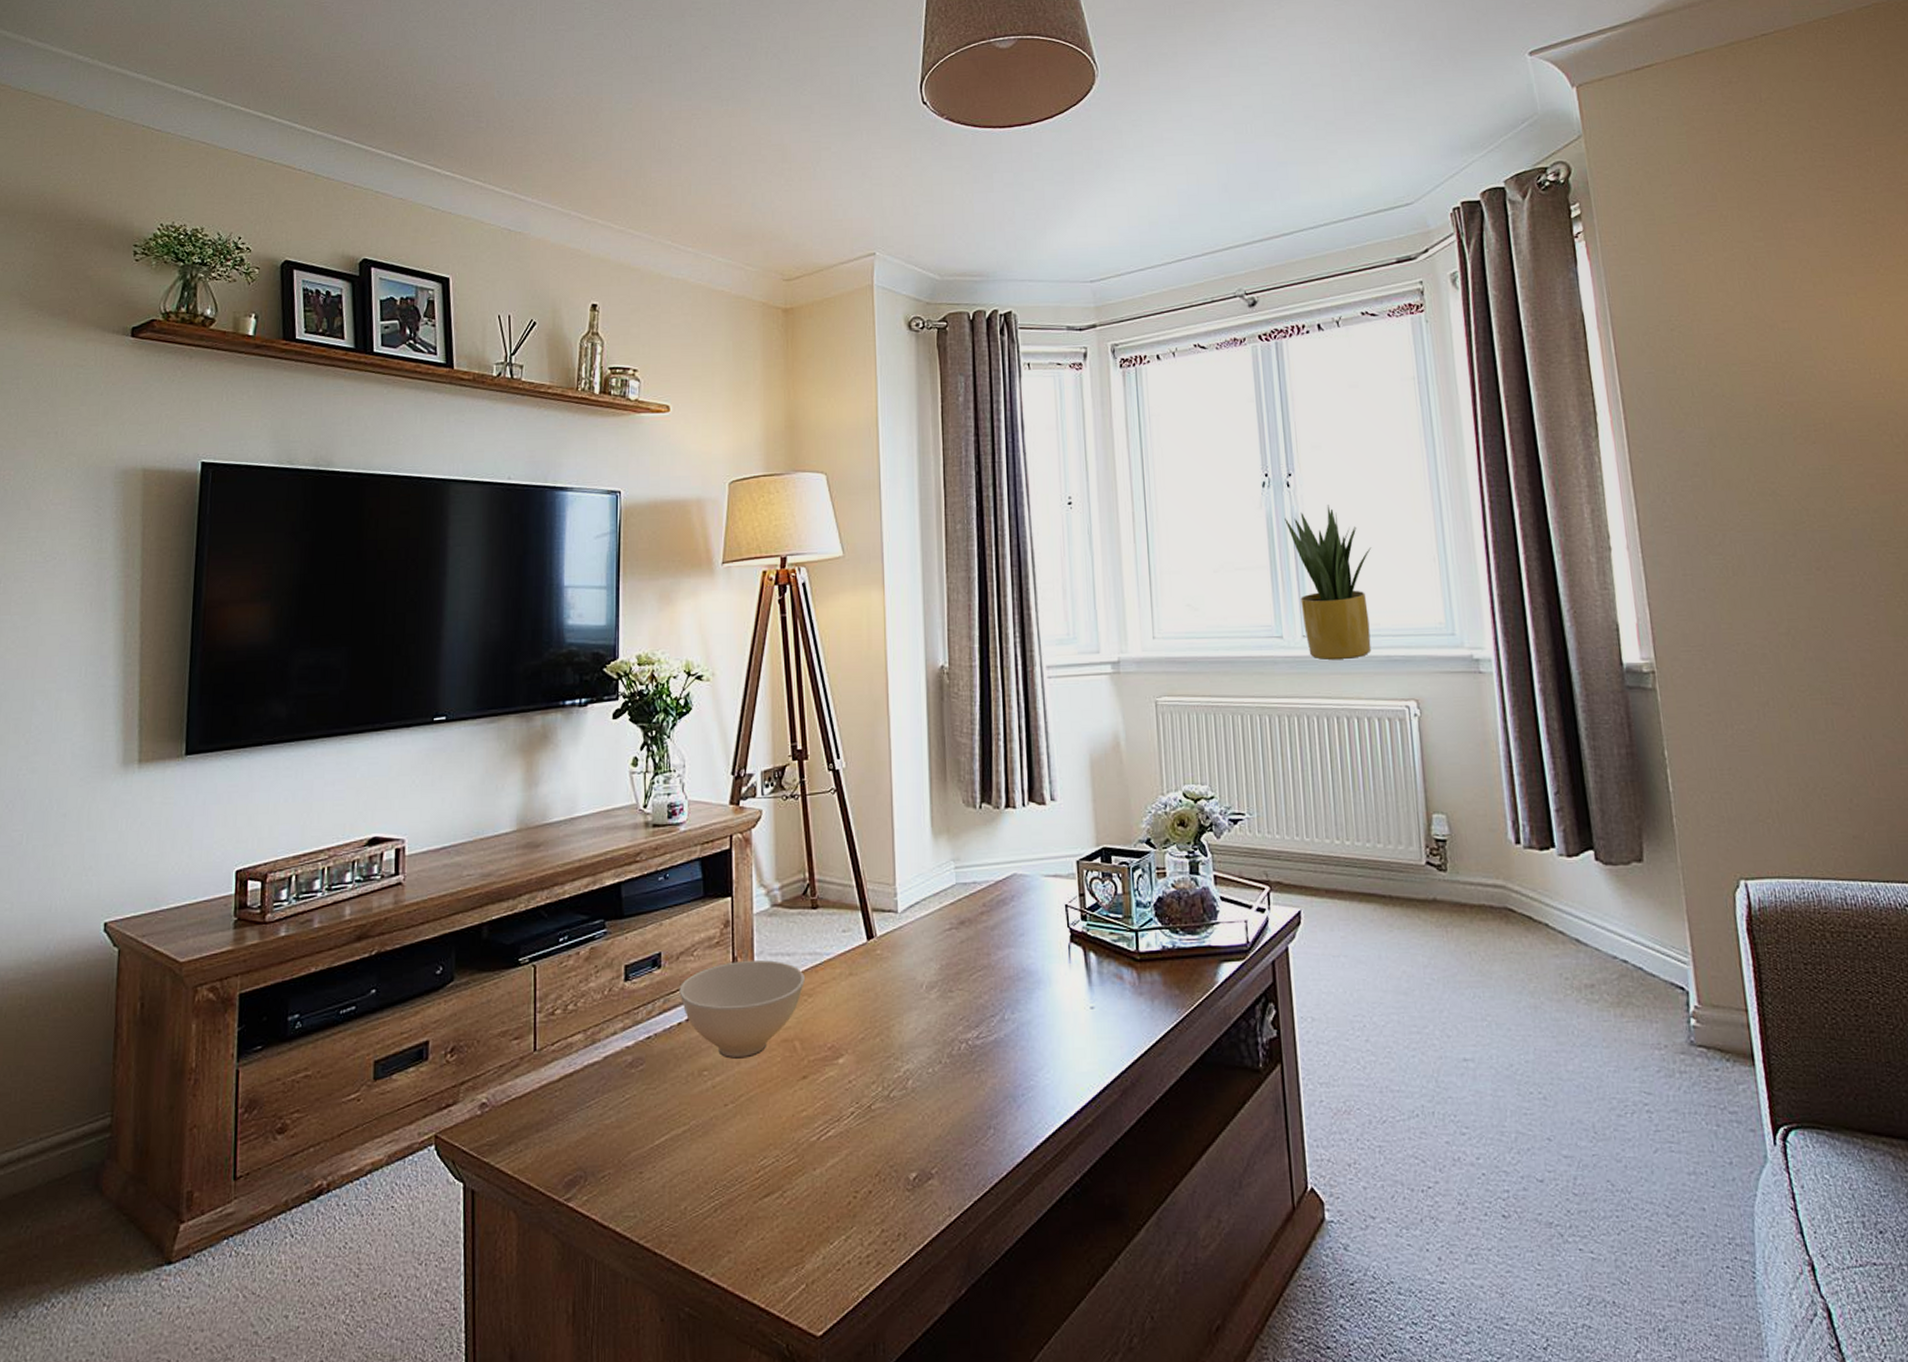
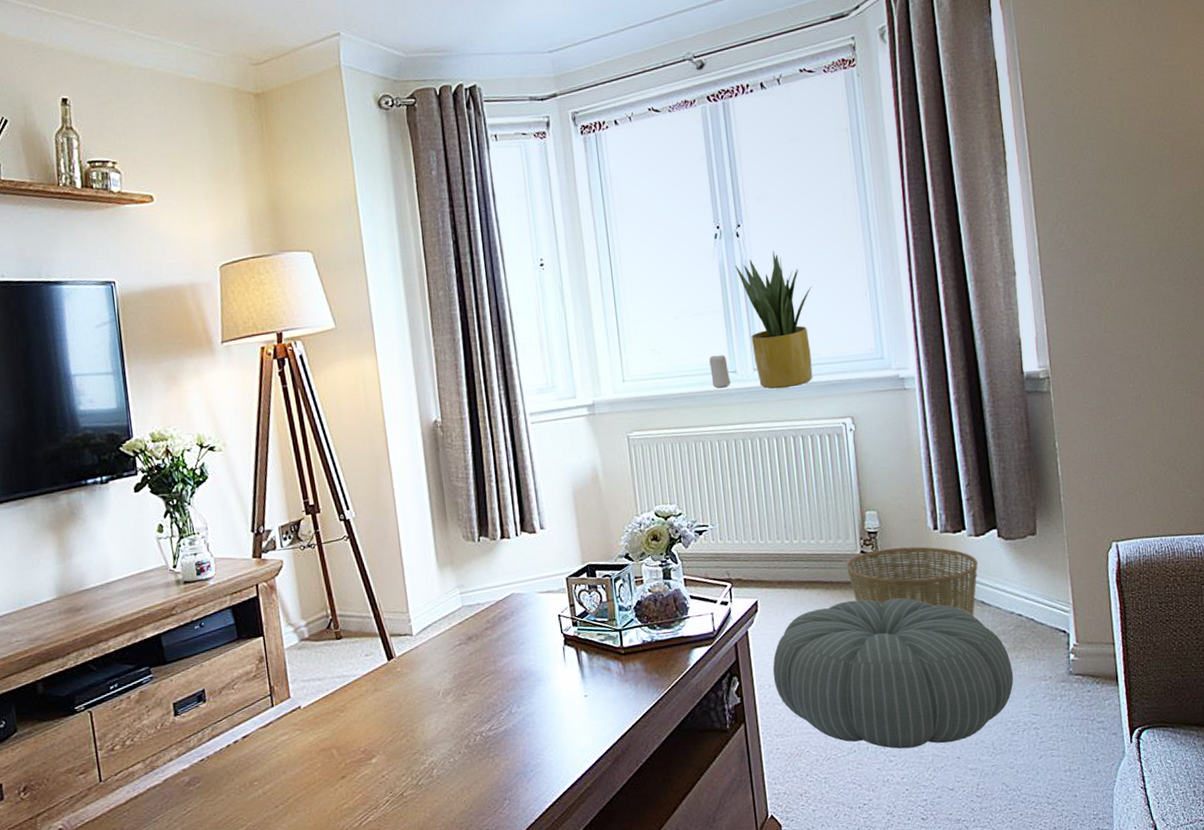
bowl: present [679,960,805,1059] -> none [224,686,336,770]
candle: none [1252,616,1276,653] -> present [709,355,731,388]
pouf: none [1317,922,1619,1120] -> present [773,598,1014,749]
basket: none [1407,861,1571,958] -> present [845,546,978,617]

